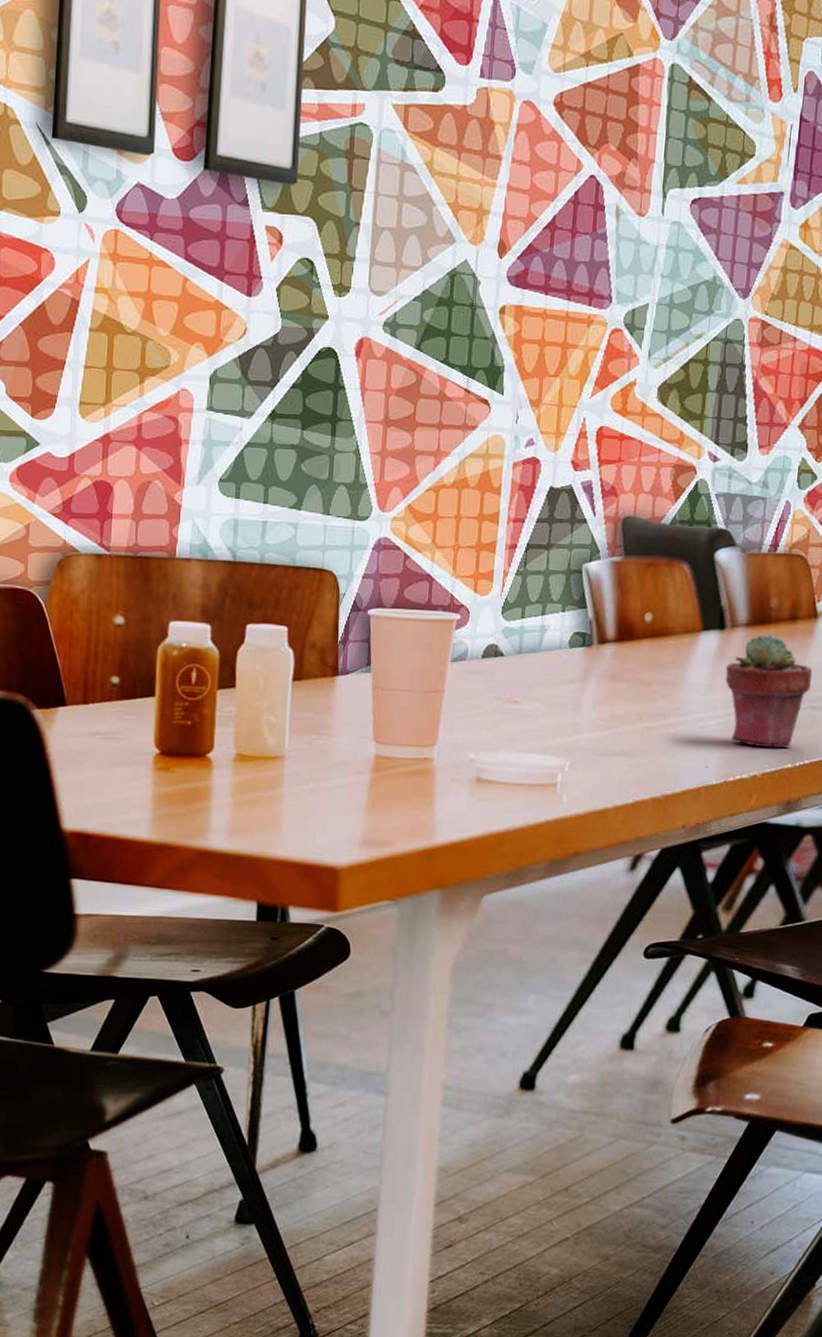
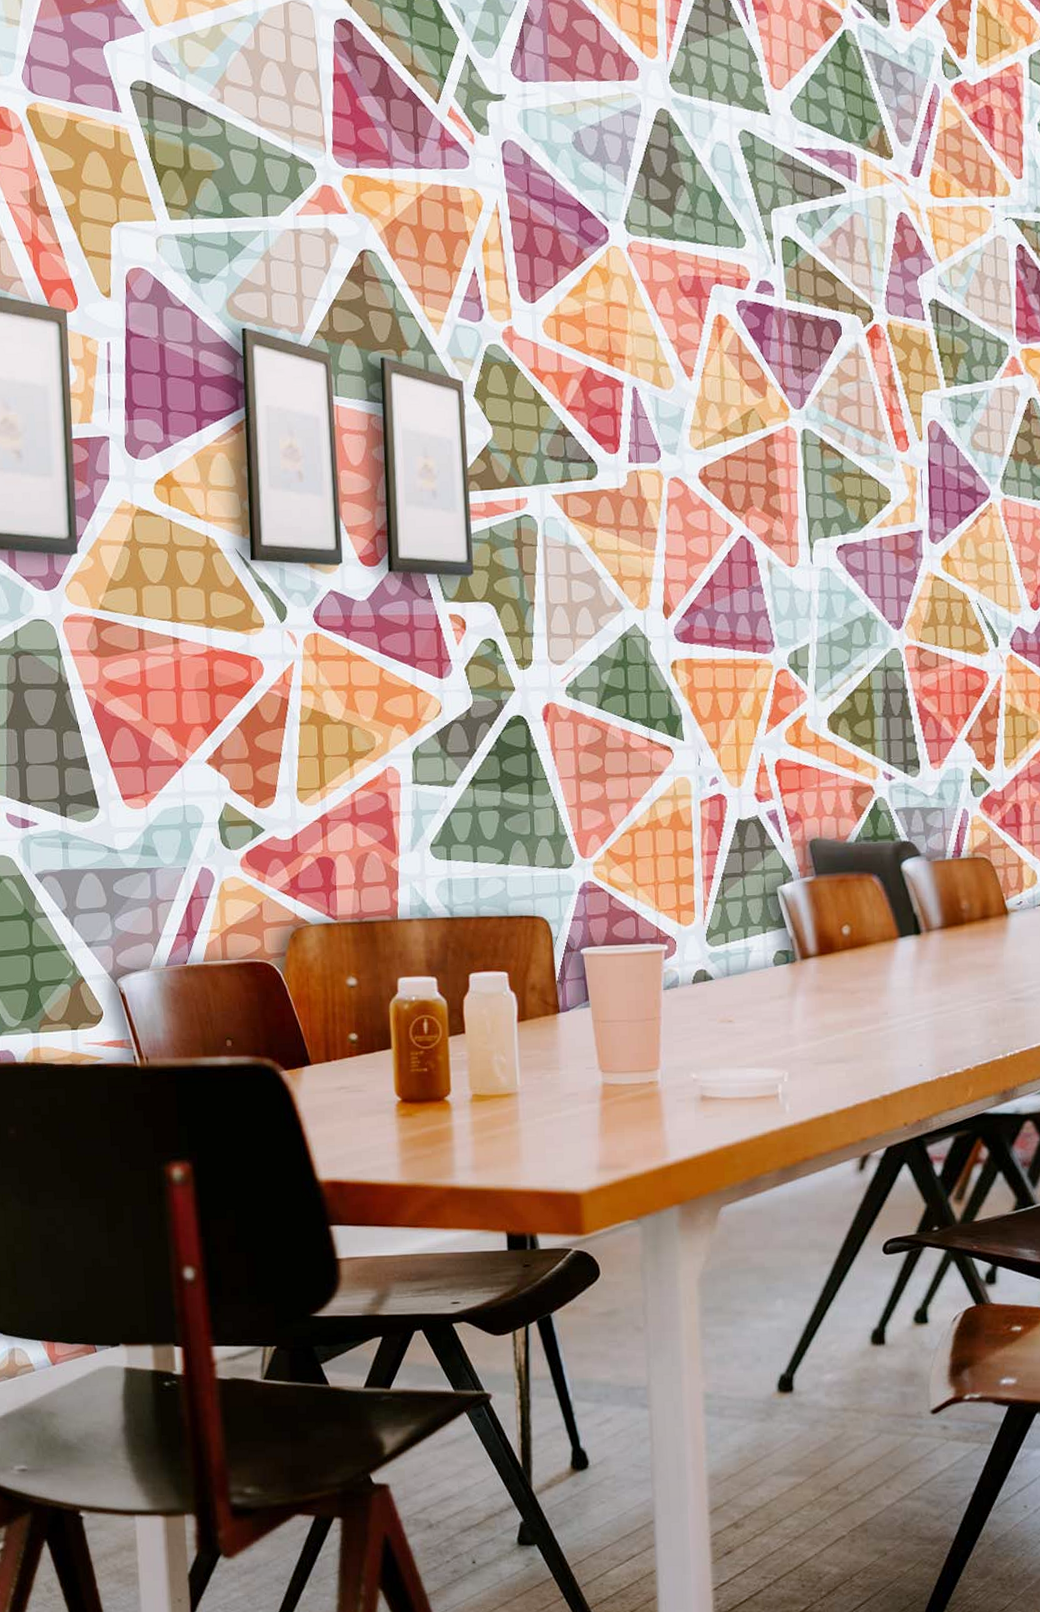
potted succulent: present [725,634,812,749] -> none [927,934,1012,1042]

